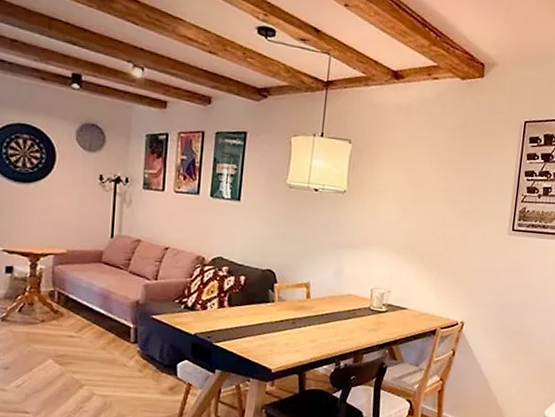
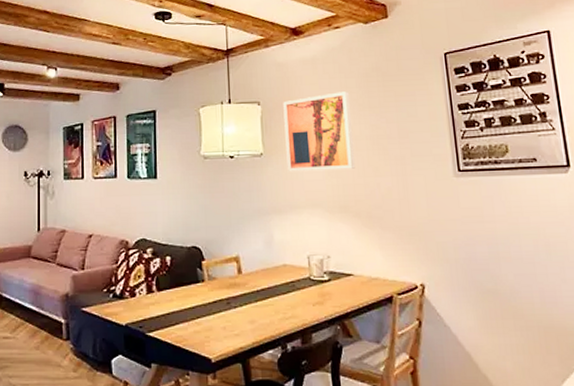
wall art: none [366,142,435,216] -> present [283,91,356,172]

